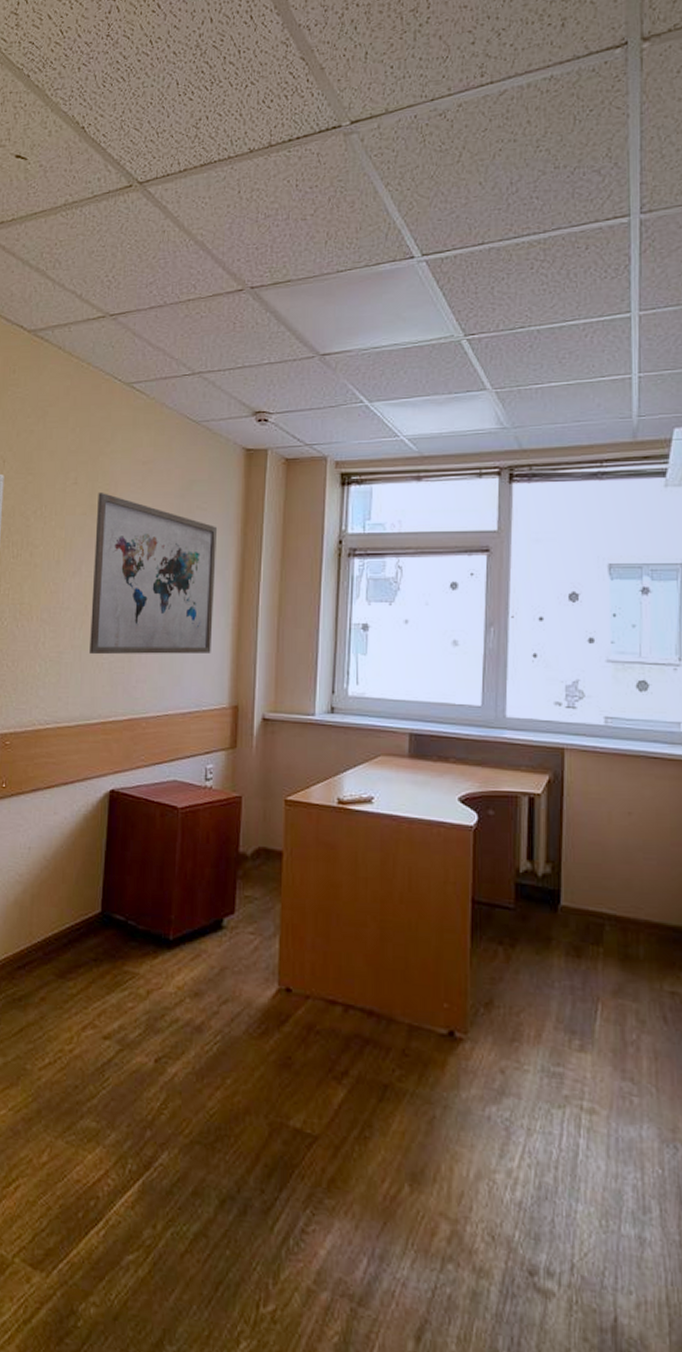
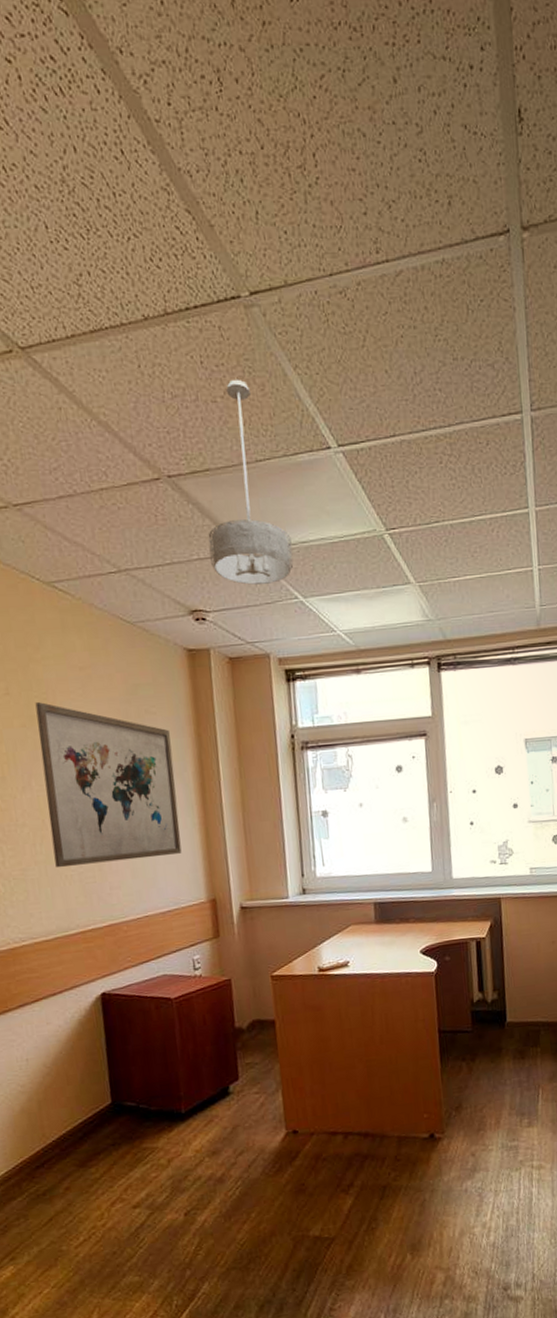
ceiling light fixture: none [280,198,363,388] -> present [208,379,294,585]

